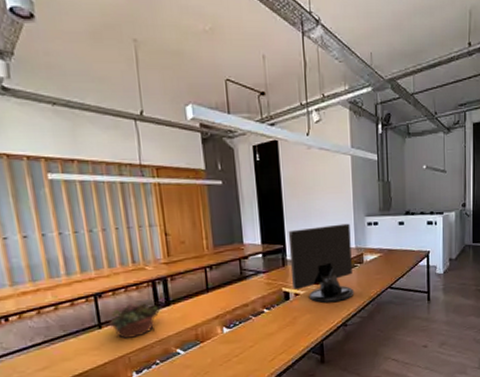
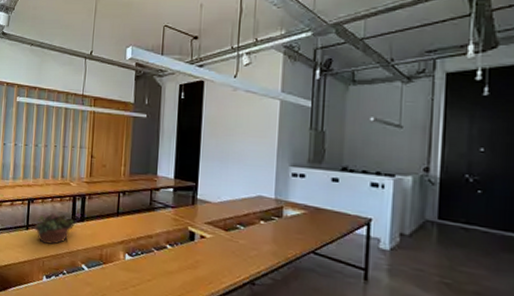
monitor: present [288,223,355,303] -> none [199,169,271,255]

